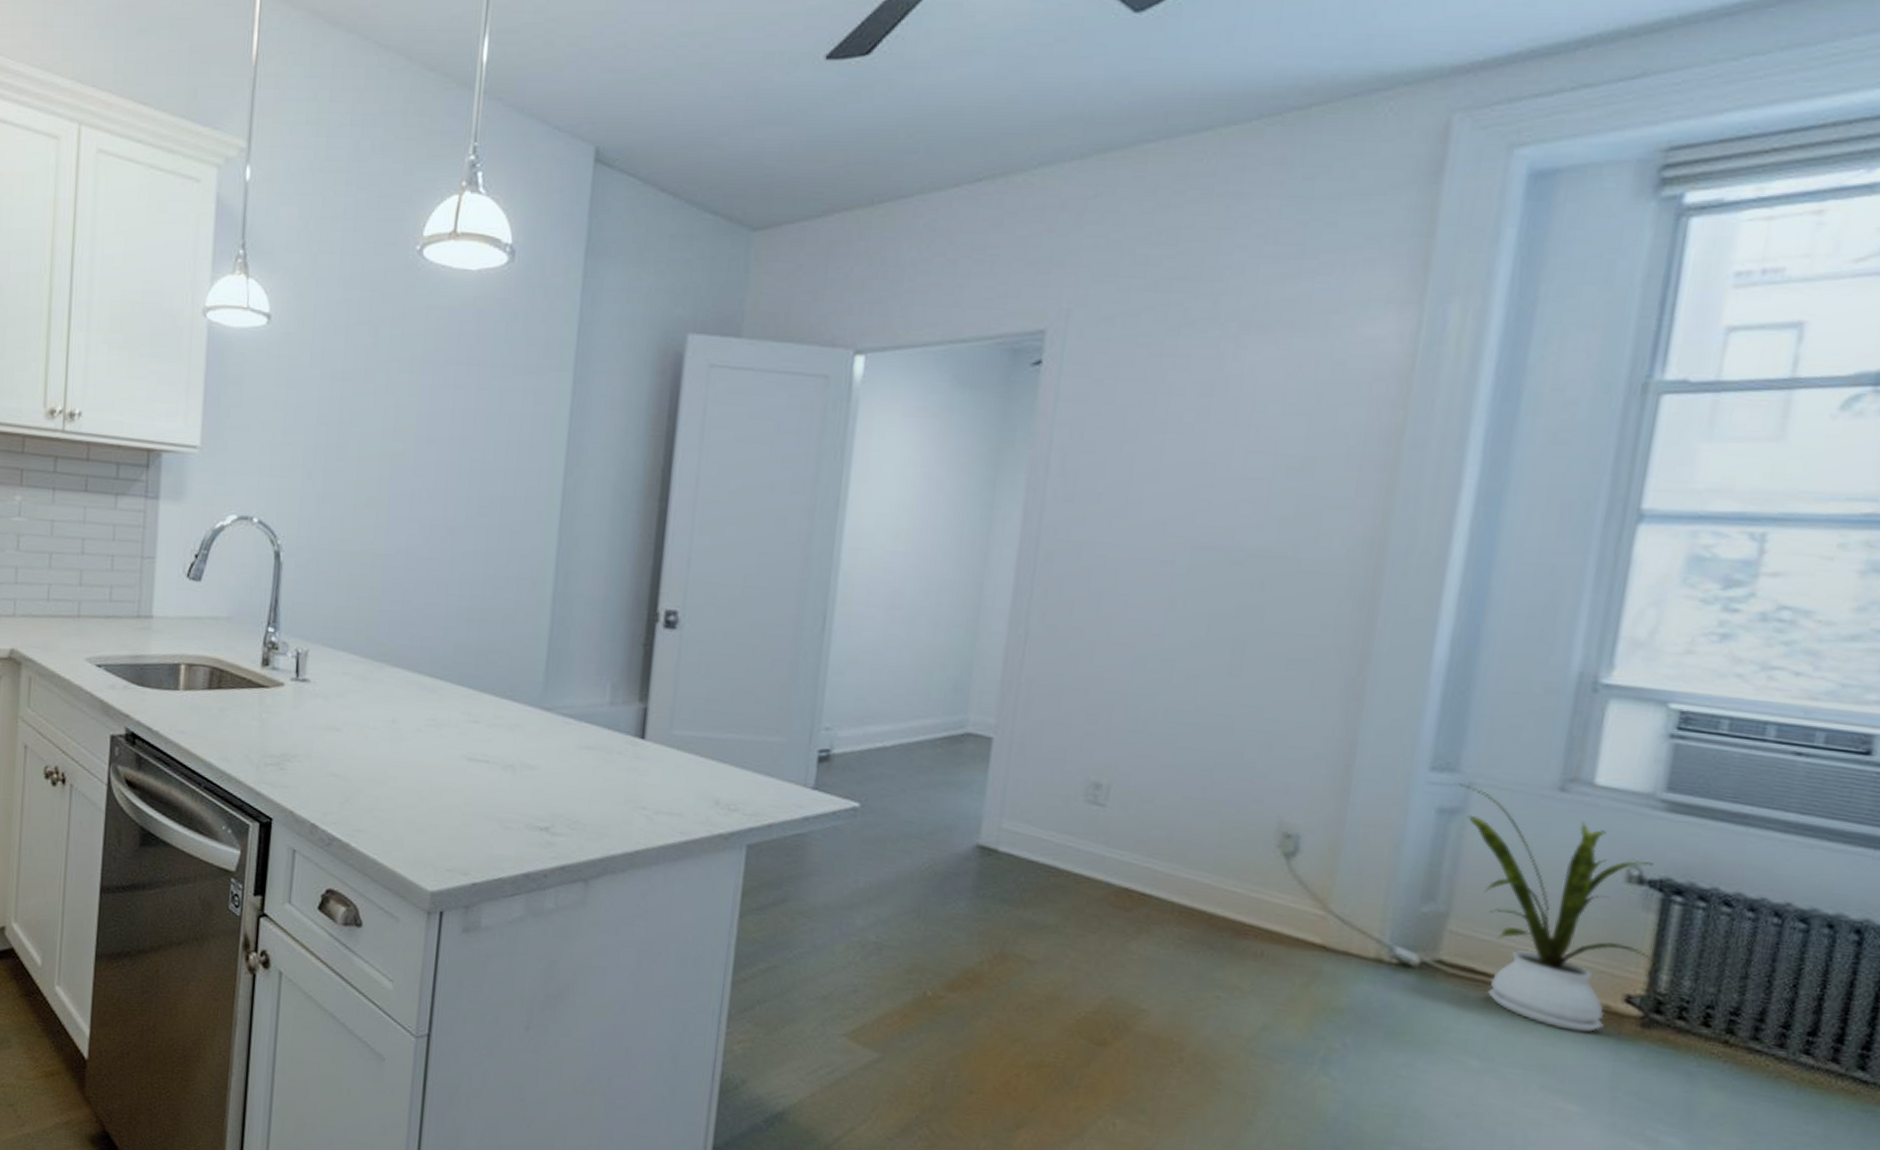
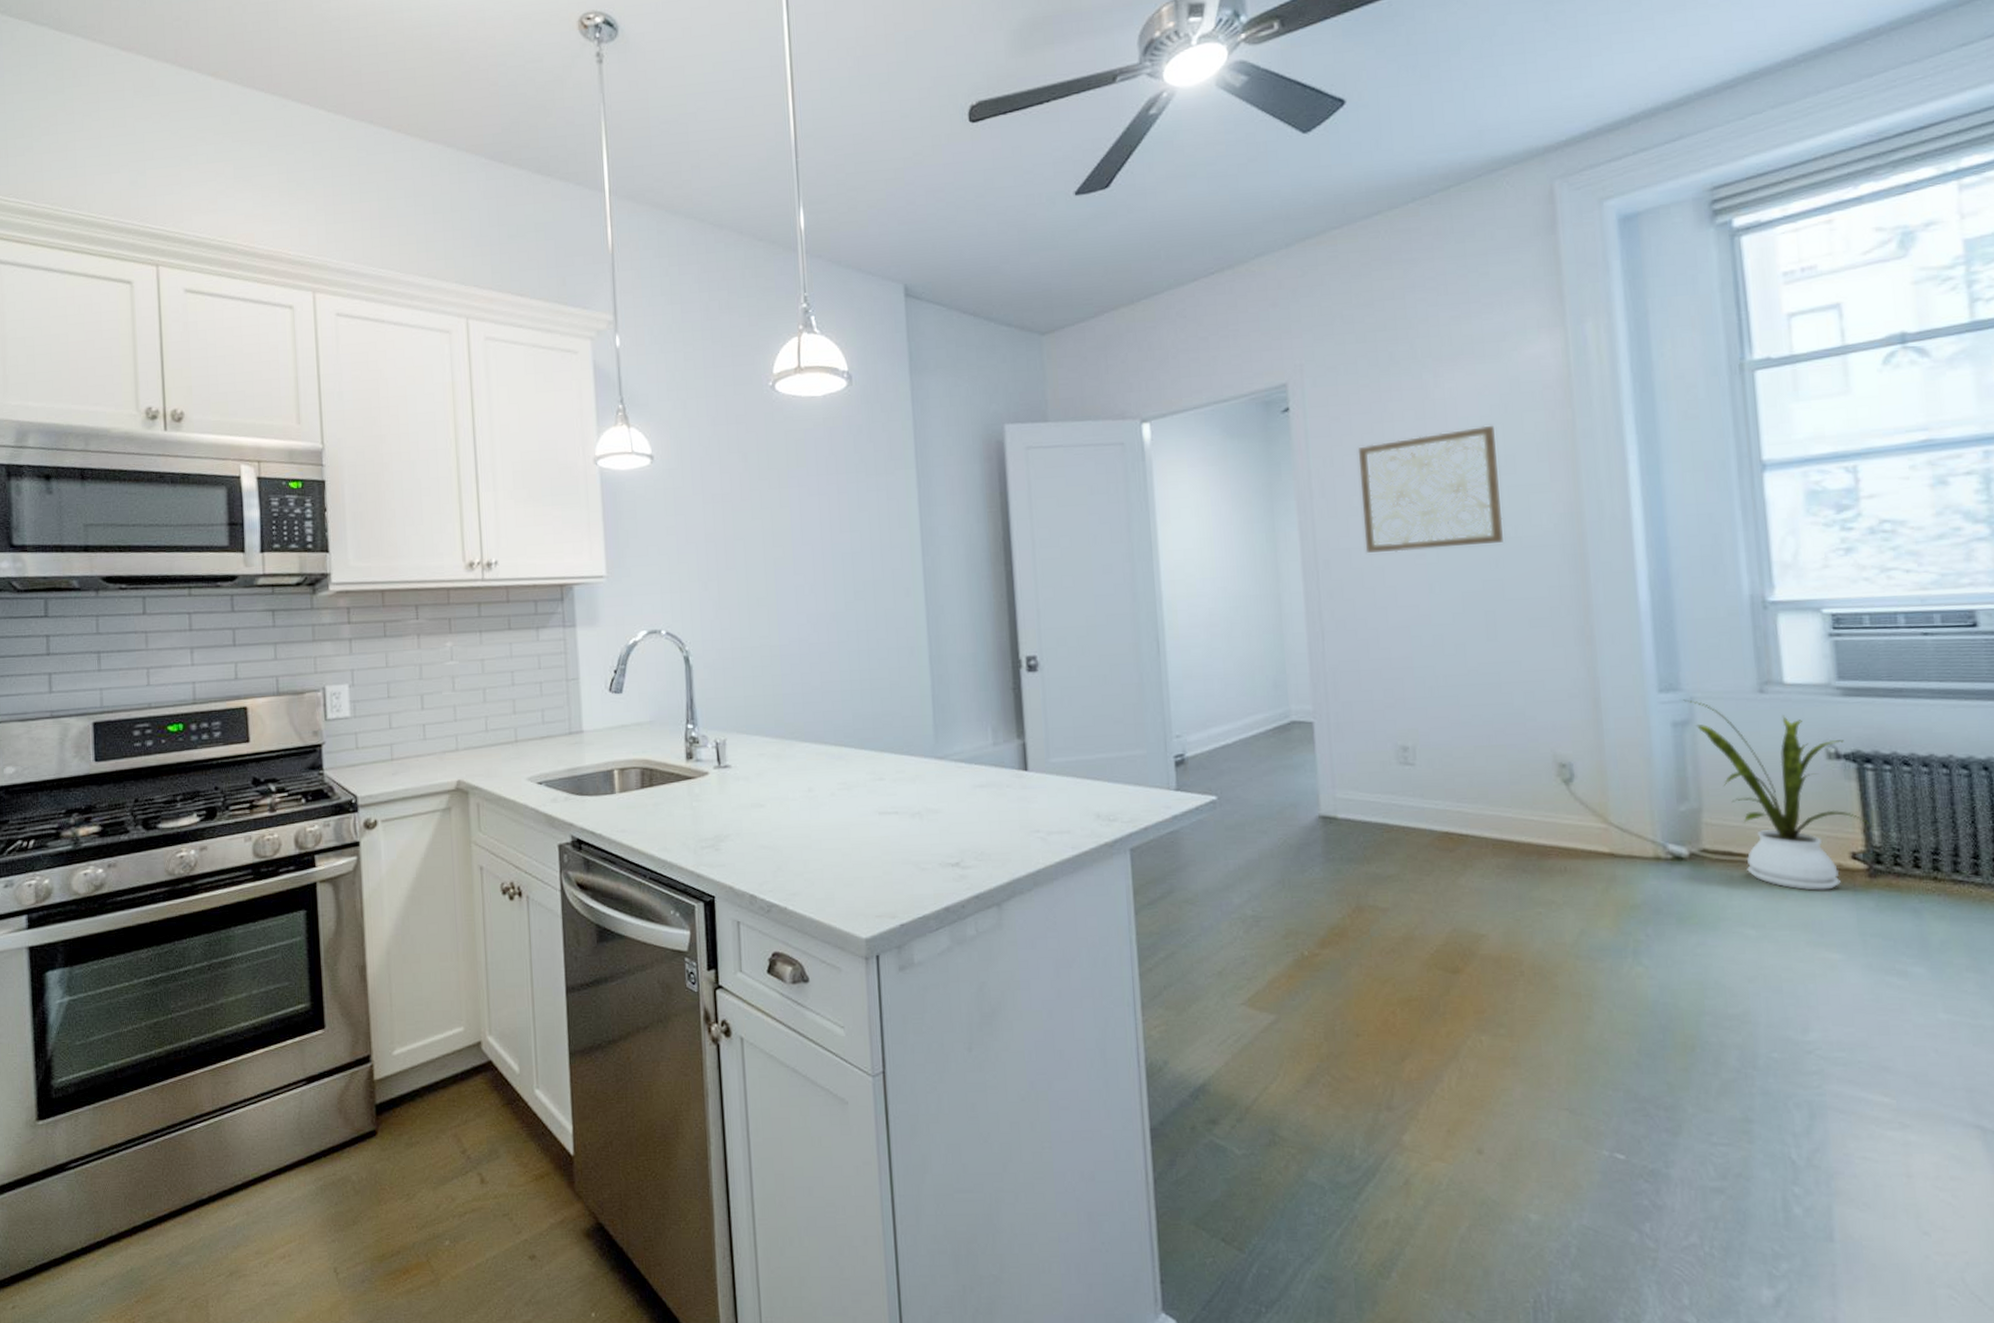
wall art: none [1100,415,1298,562] -> present [1358,425,1503,553]

